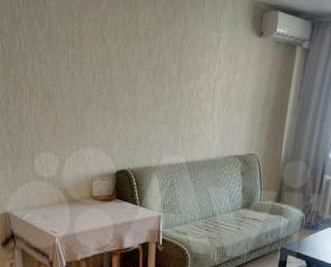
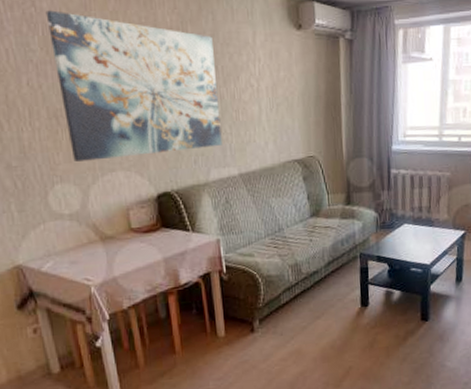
wall art: none [52,9,182,137] -> present [45,10,222,162]

